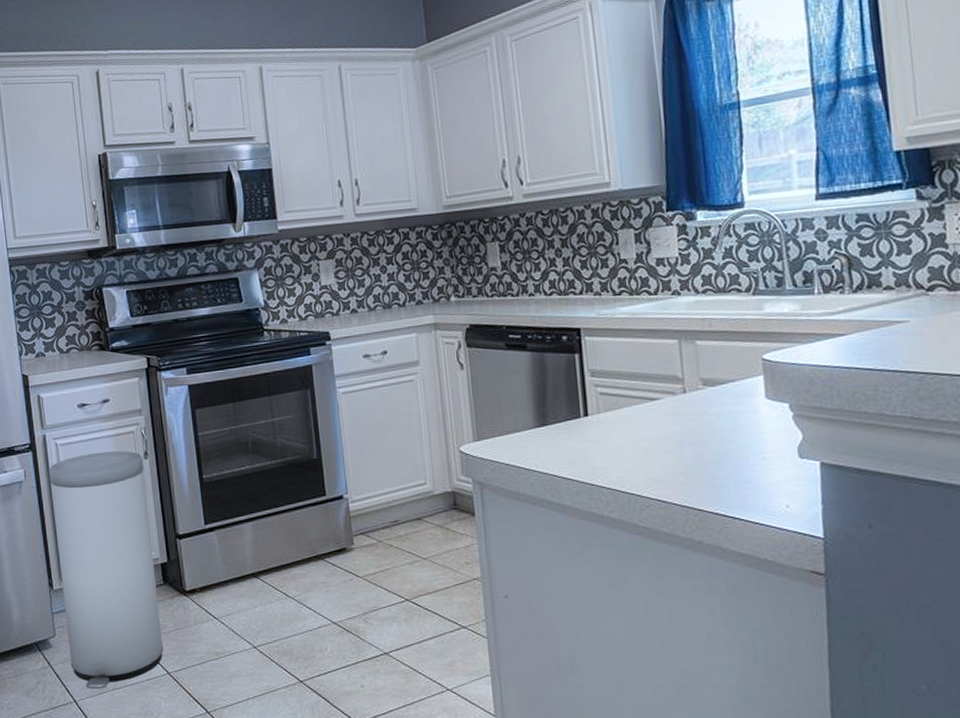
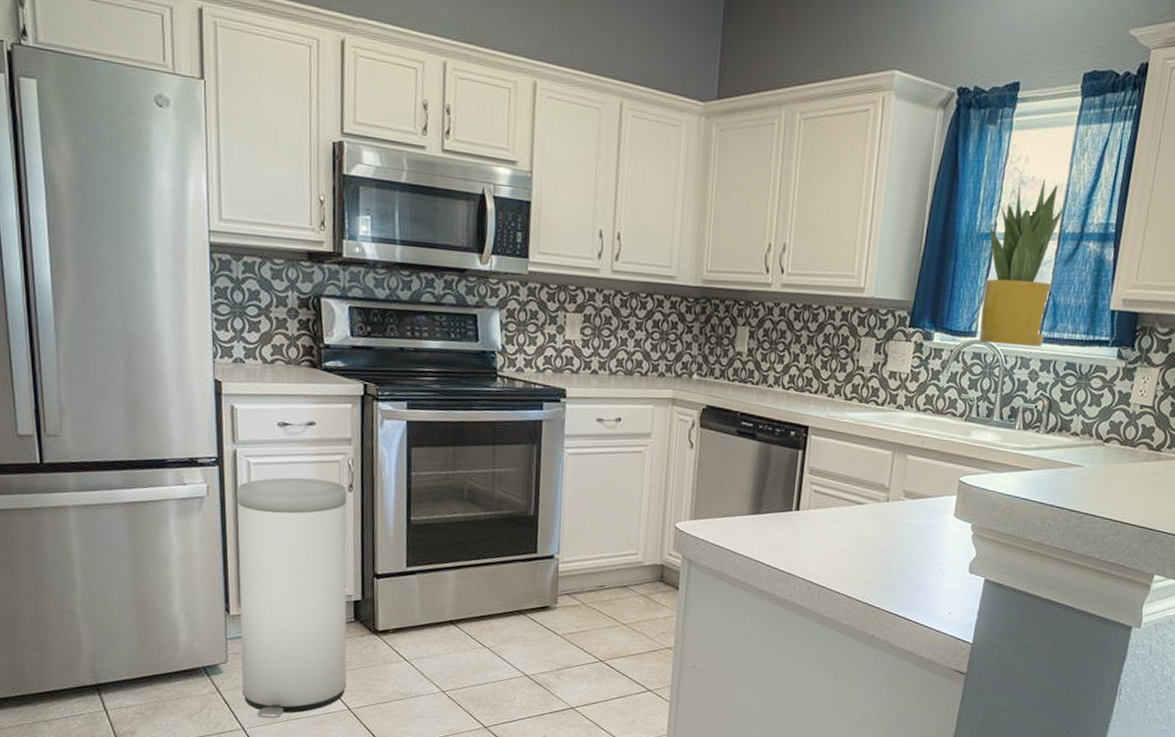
planter: none [730,39,824,212] -> present [979,179,1065,347]

